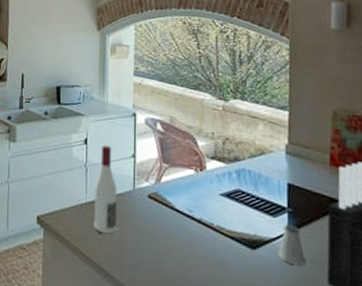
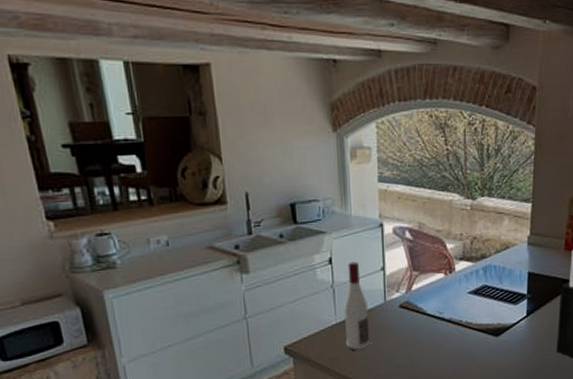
saltshaker: present [277,224,306,267] -> none [517,308,540,343]

